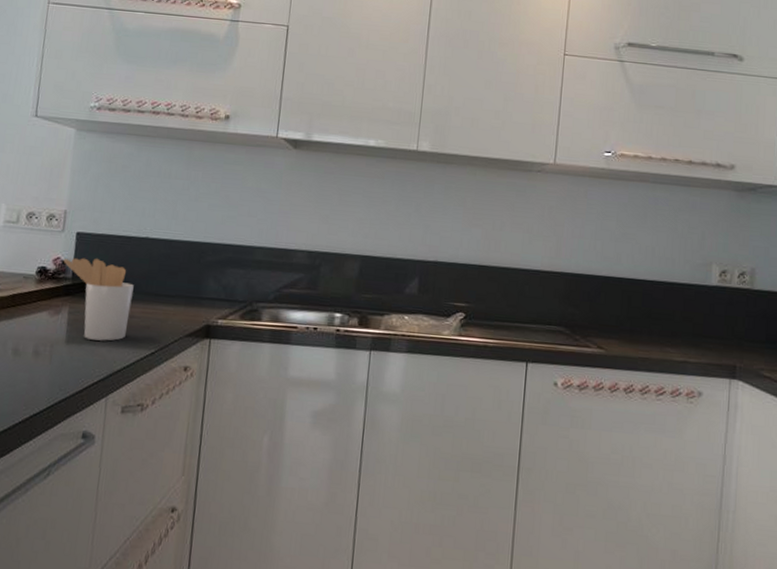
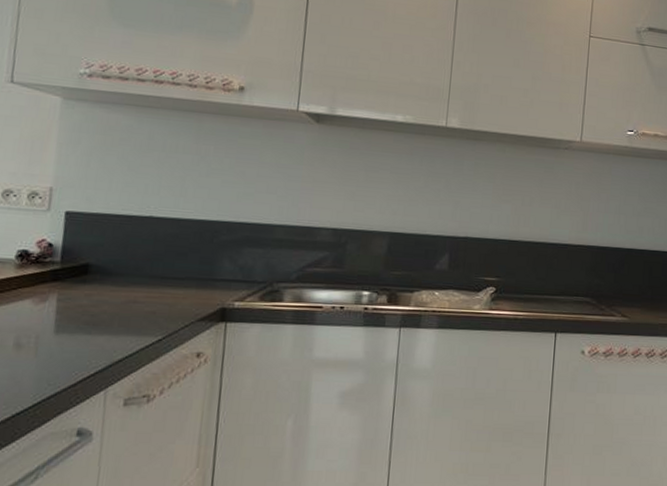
utensil holder: present [63,258,134,341] -> none [49,239,136,330]

